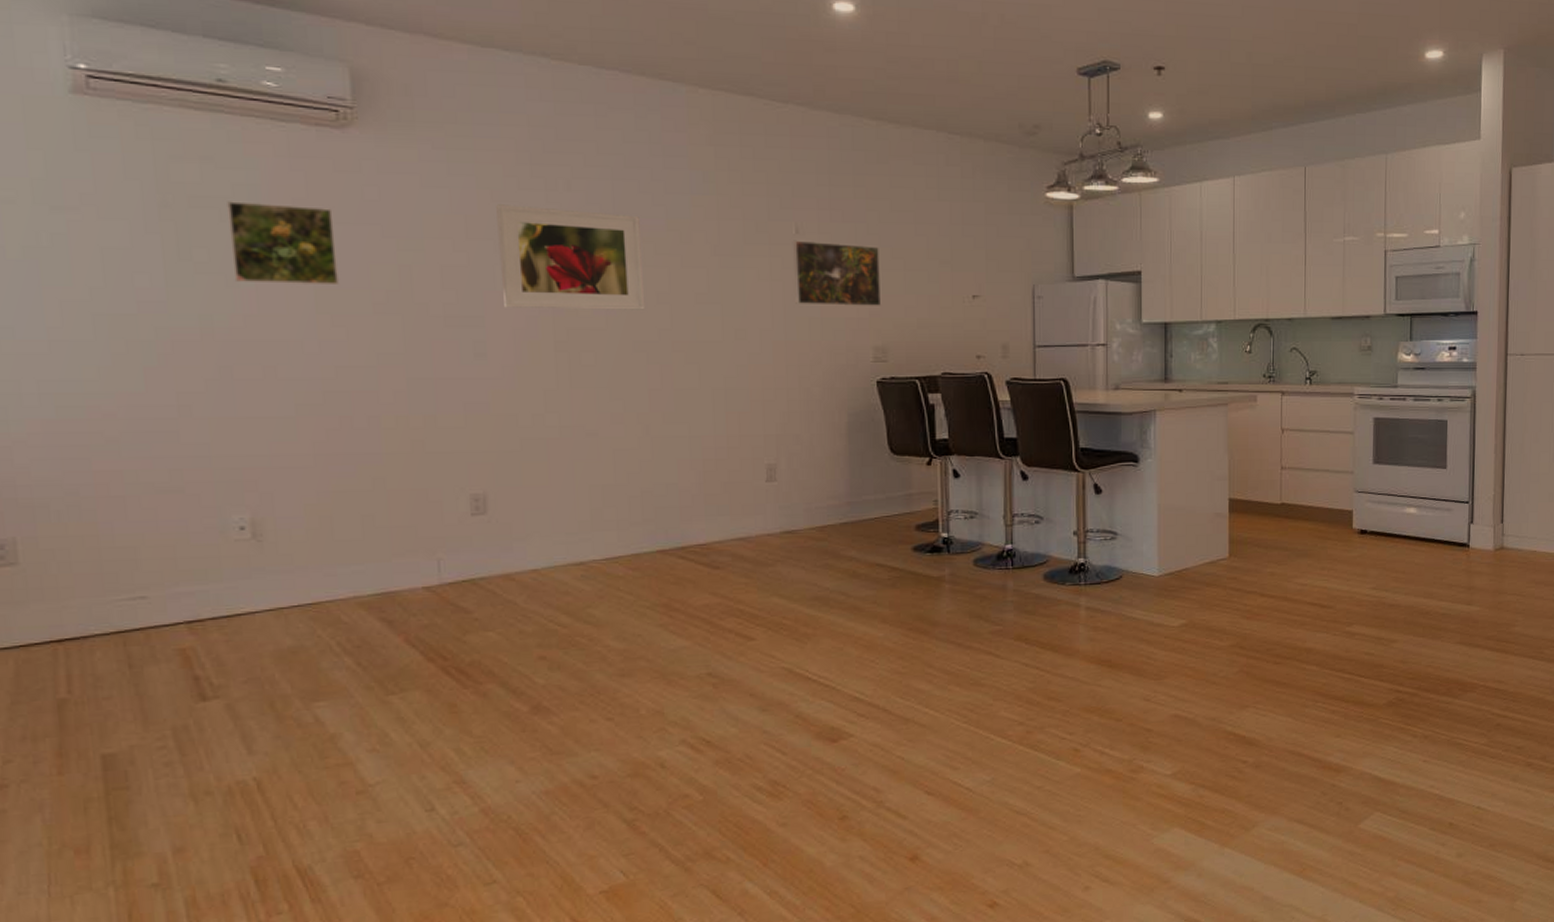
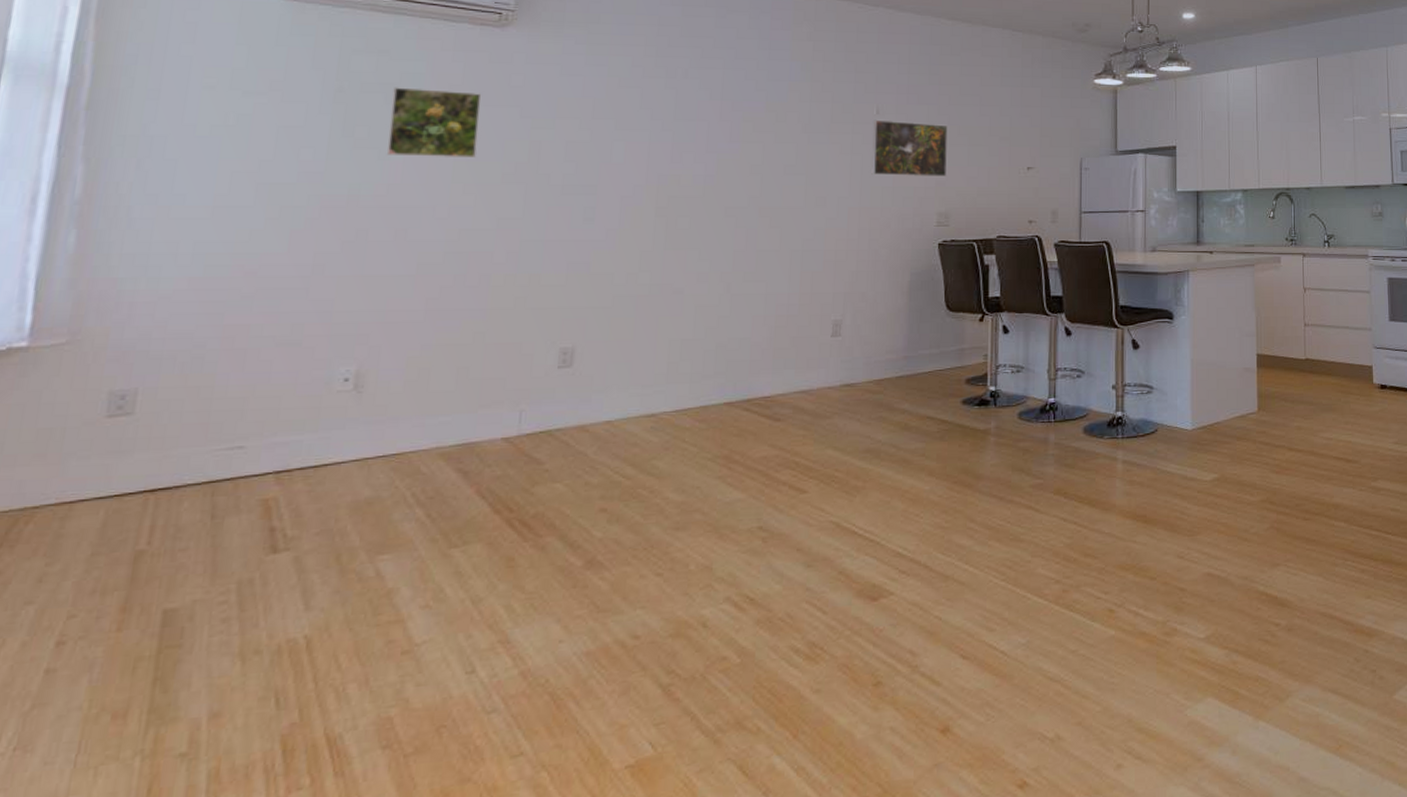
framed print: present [496,204,646,310] -> none [616,89,743,180]

